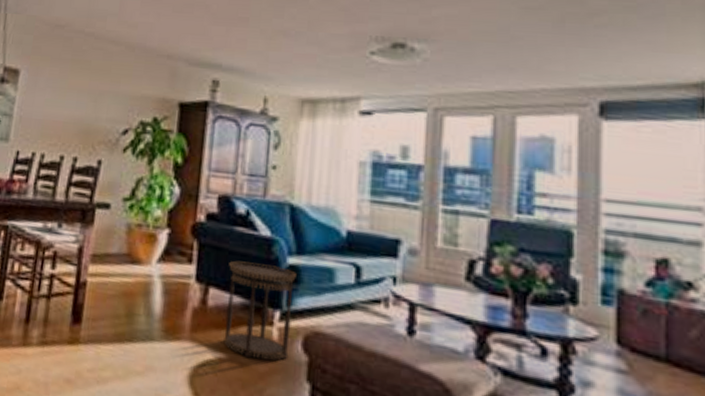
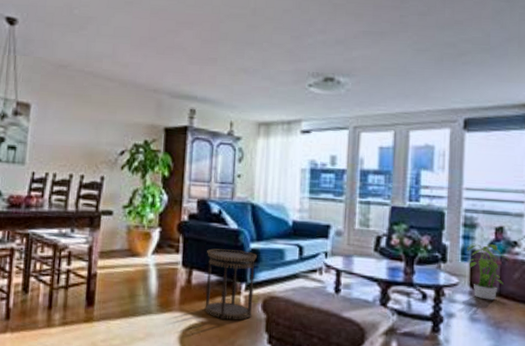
potted plant: none [610,279,680,368] -> present [466,242,509,300]

